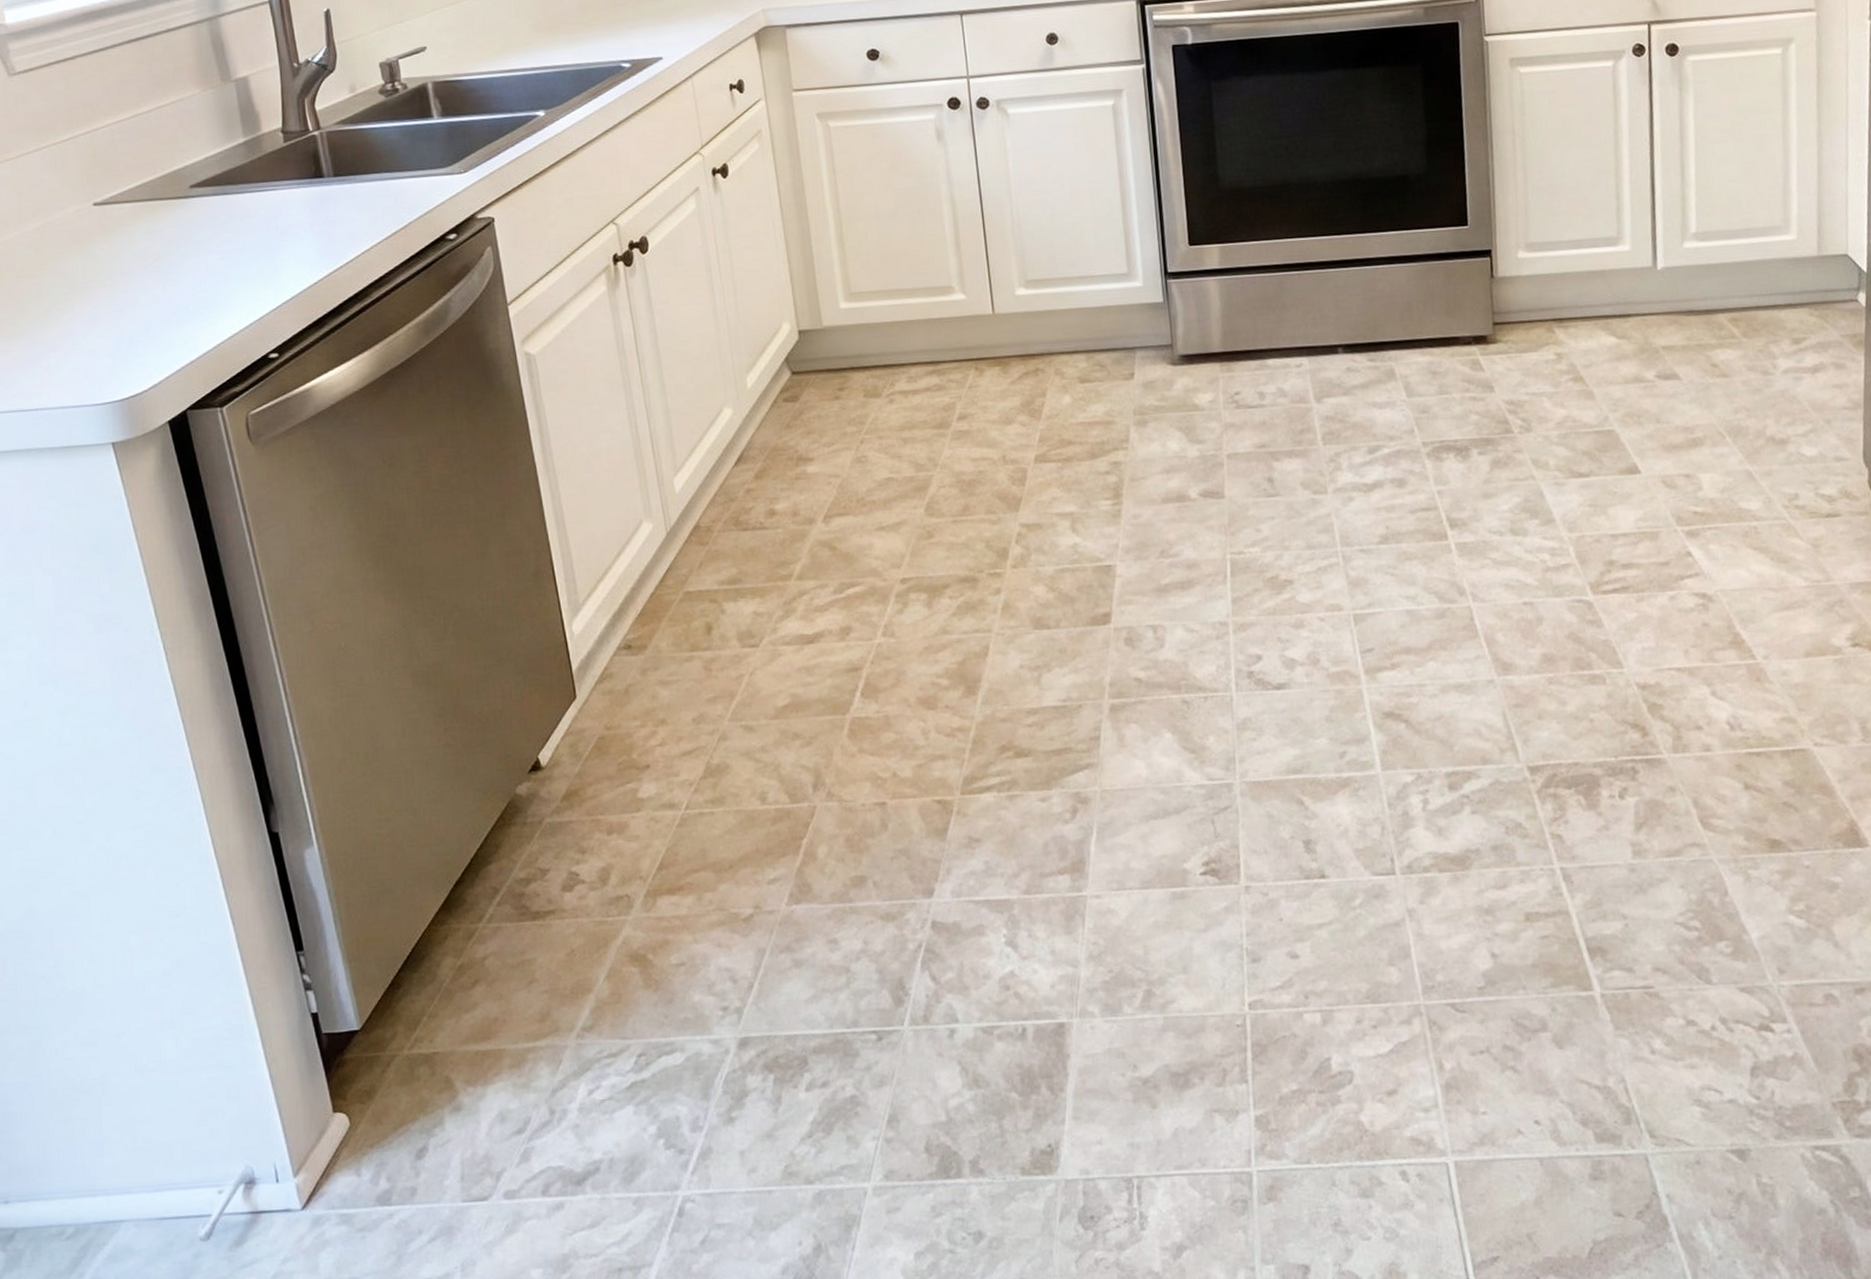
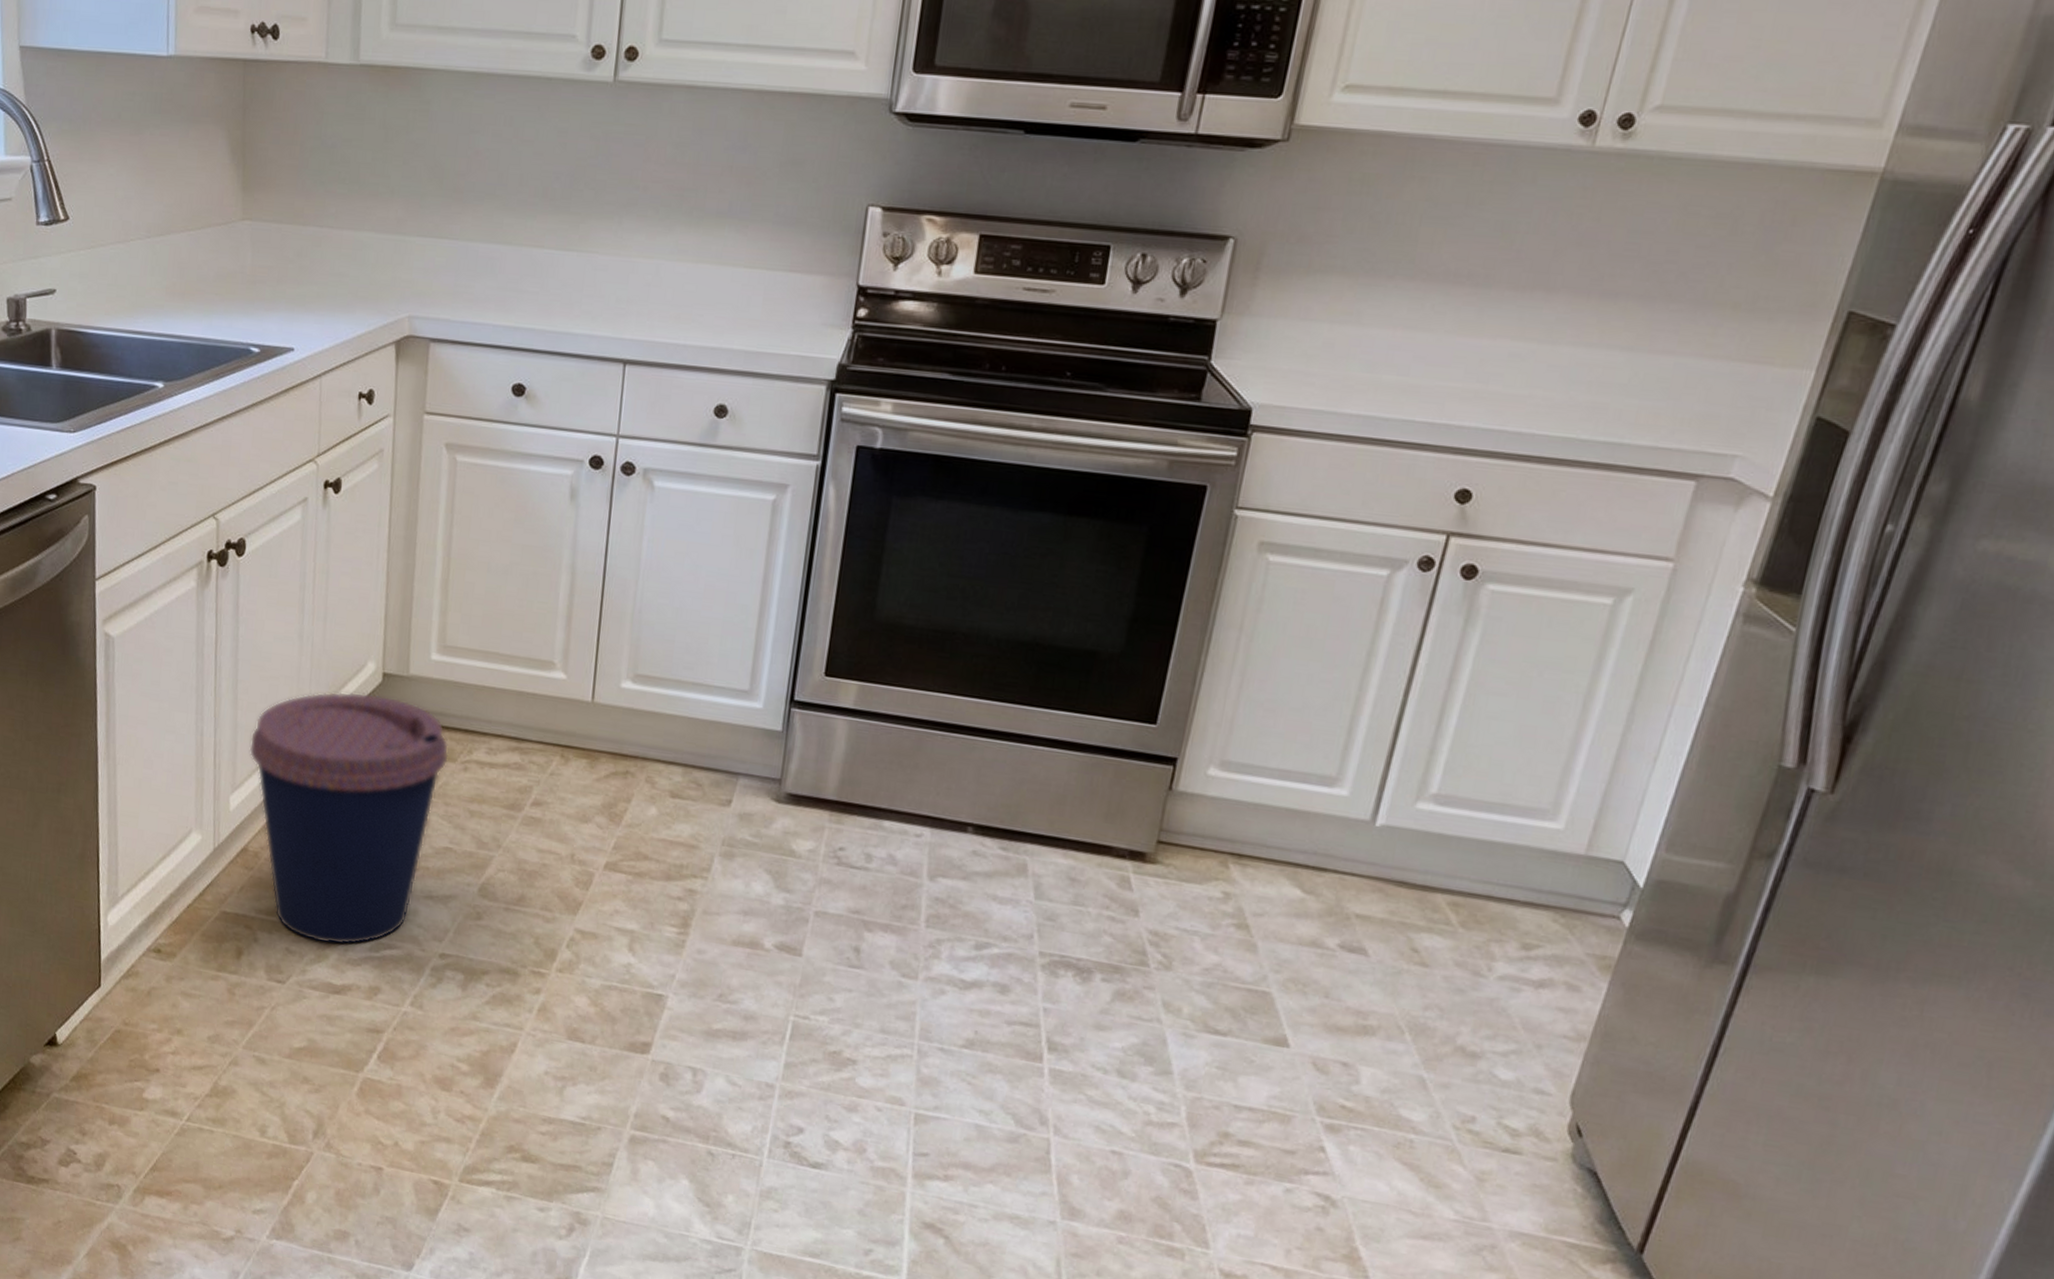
coffee cup: none [683,350,874,599] -> present [249,691,449,945]

